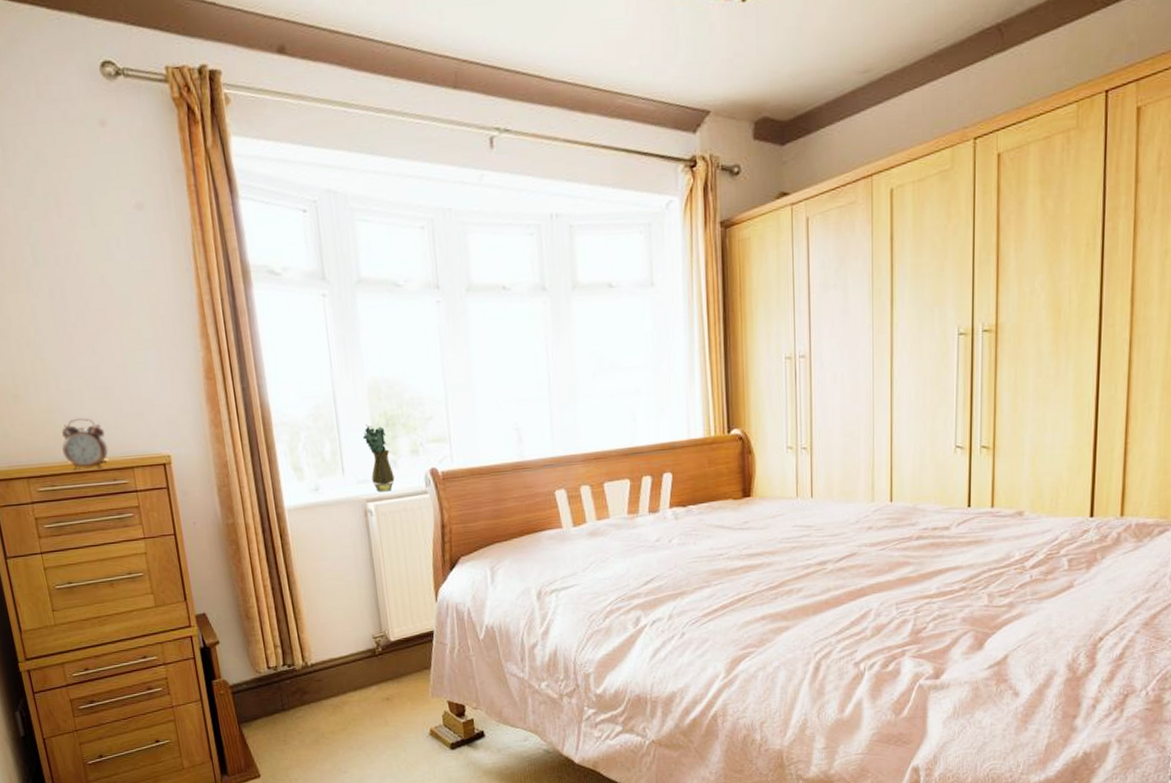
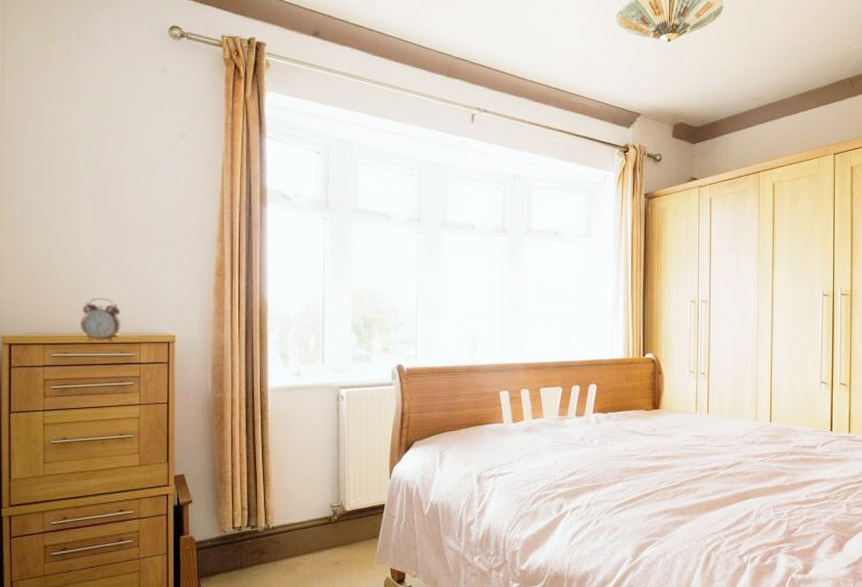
vase: present [363,425,395,492] -> none [344,324,366,381]

